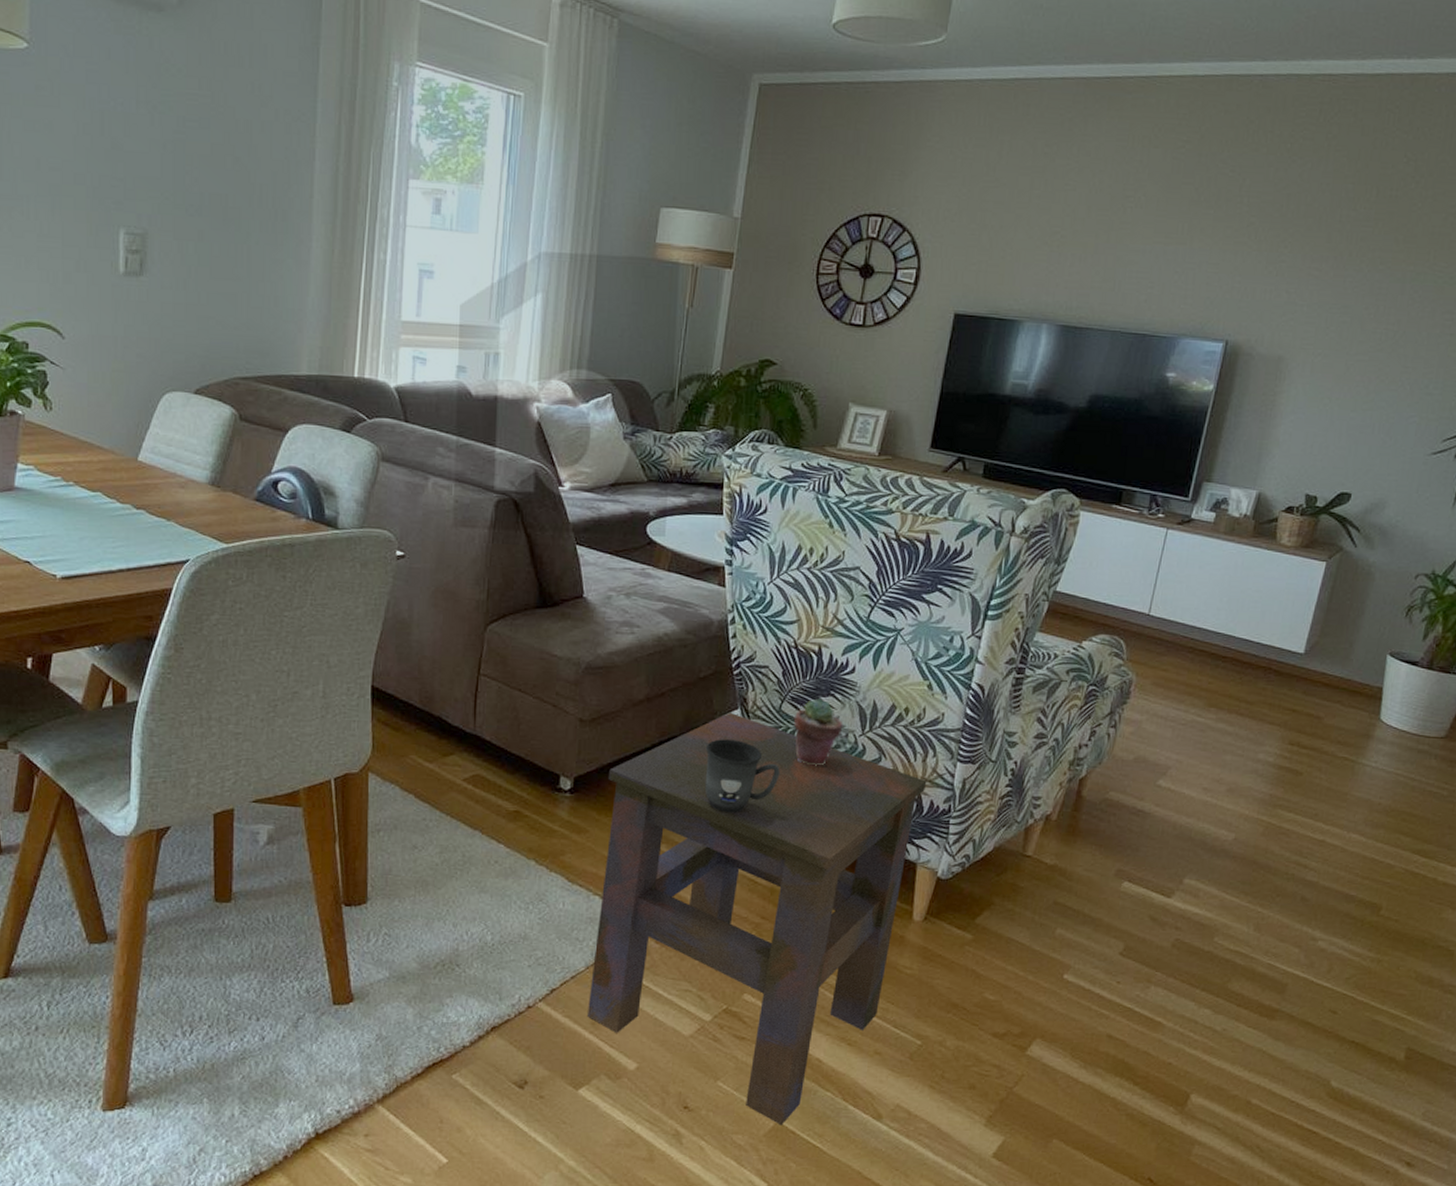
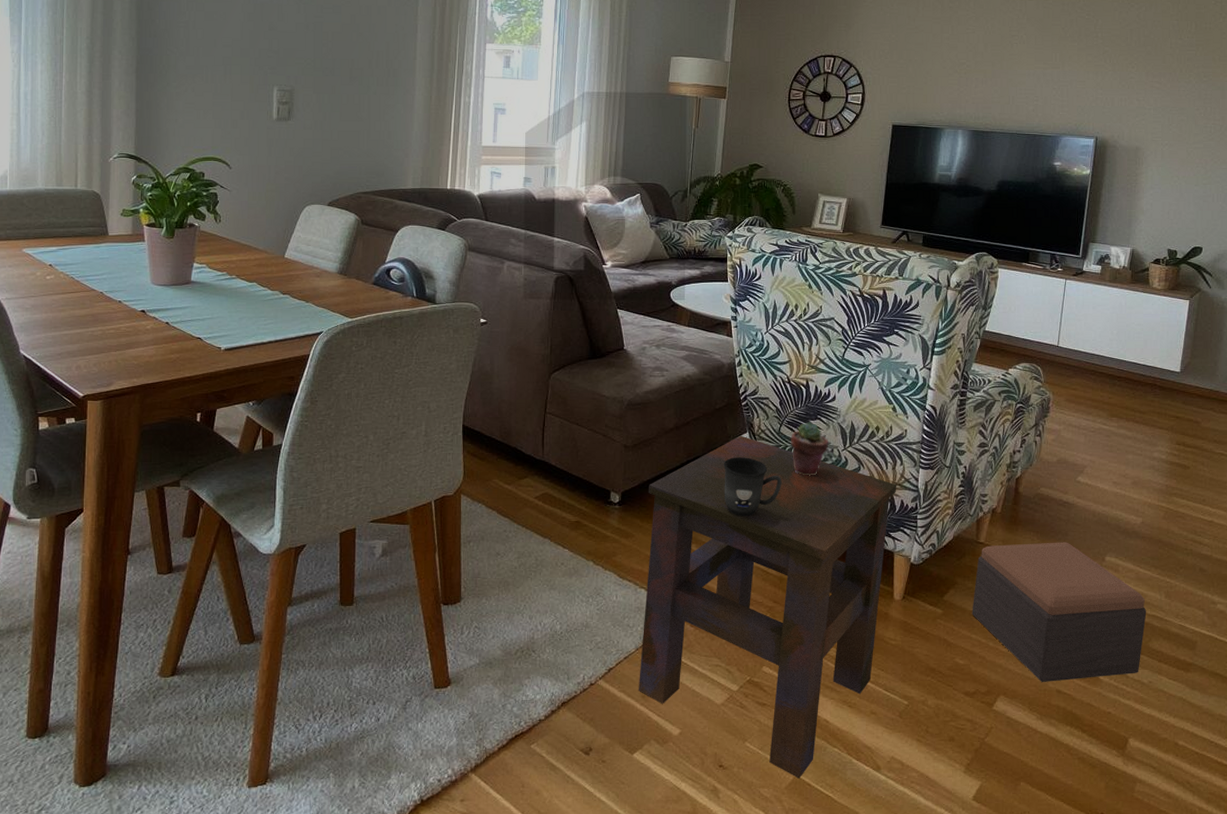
footstool: none [1009,858,1229,1025] -> present [972,542,1147,682]

